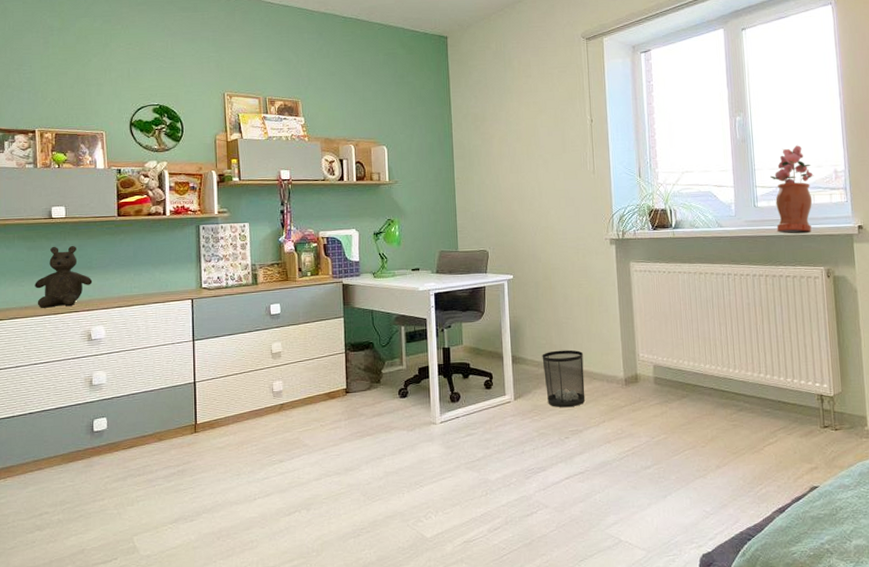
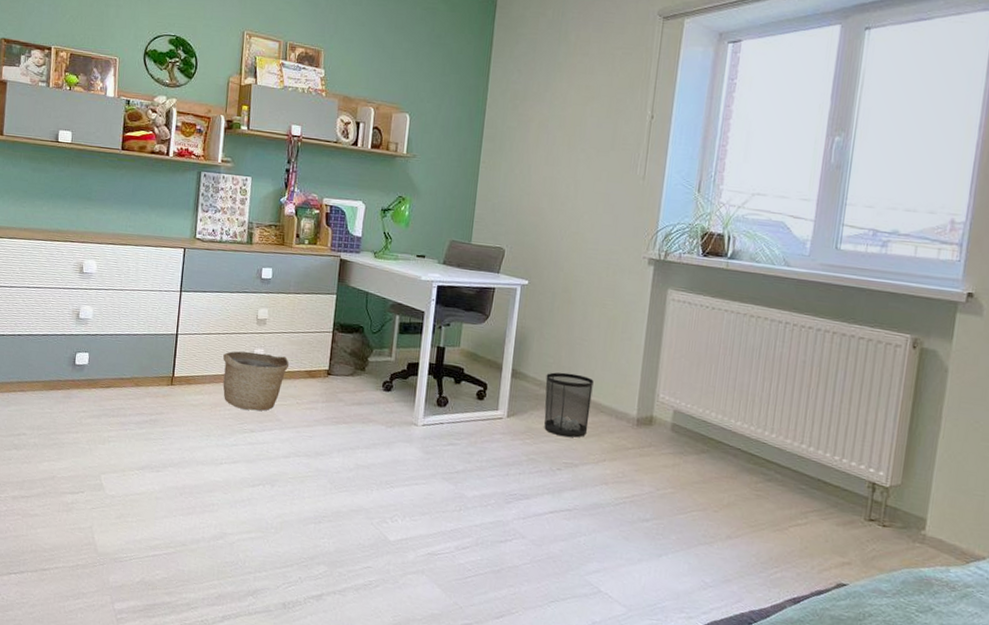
teddy bear: present [35,245,93,308] -> none [35,171,90,235]
basket: none [243,384,309,442] -> present [222,351,290,411]
potted flower: present [770,144,814,234] -> none [858,181,923,292]

